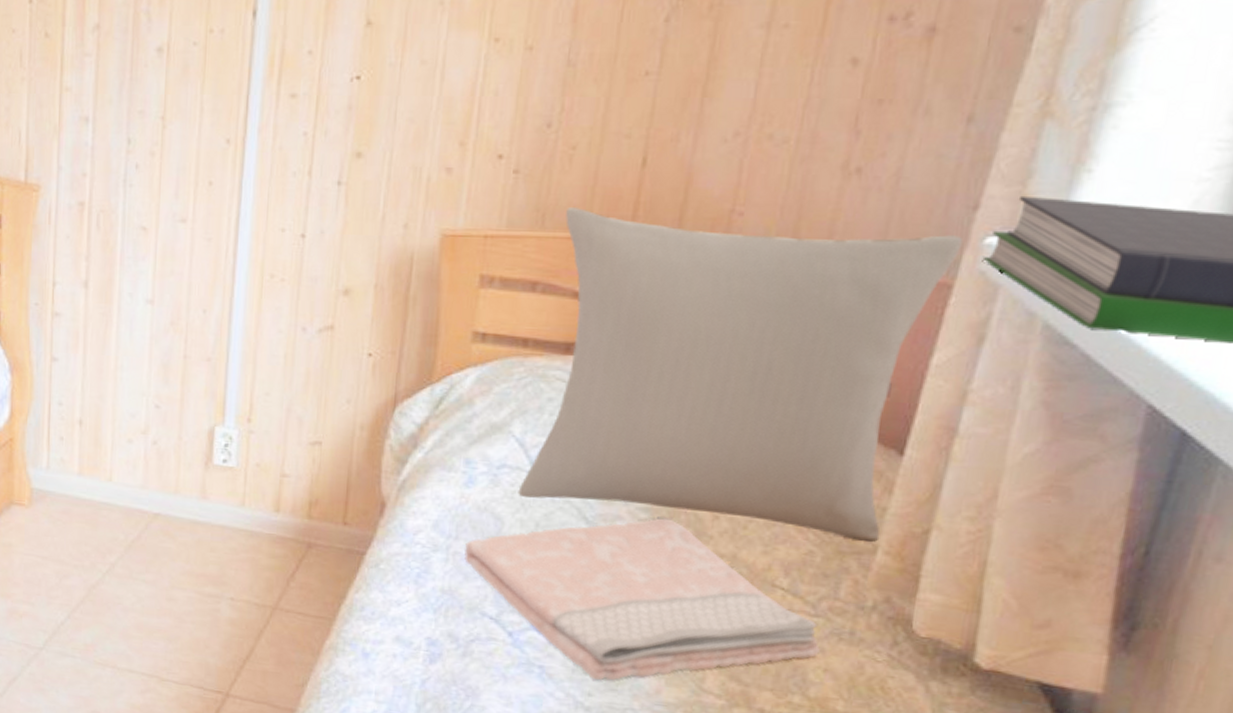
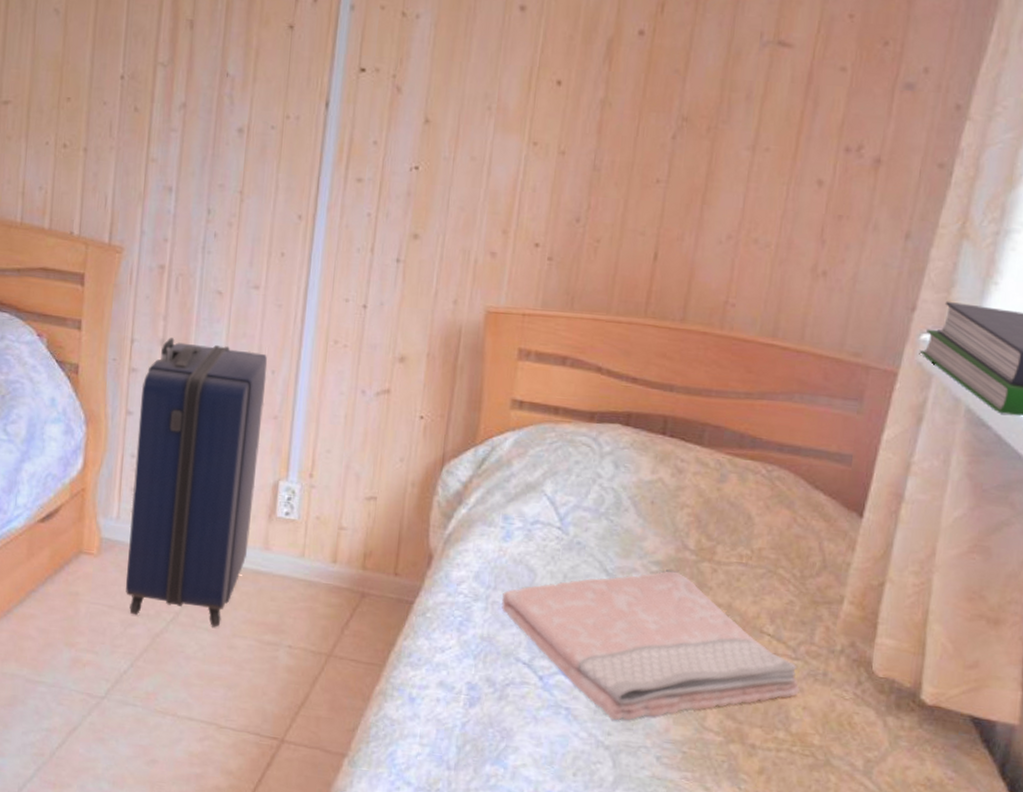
suitcase: none [58,279,198,579] -> present [125,338,268,627]
pillow: present [518,207,963,543] -> none [549,293,904,594]

